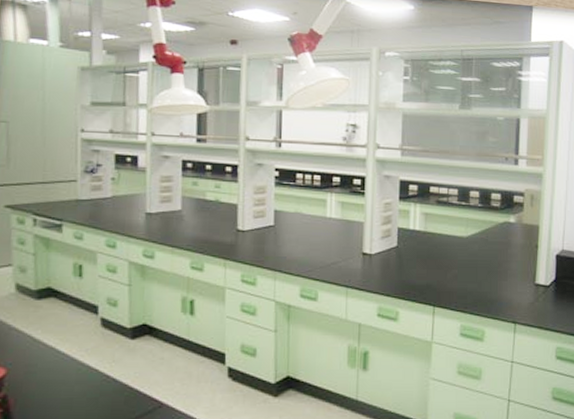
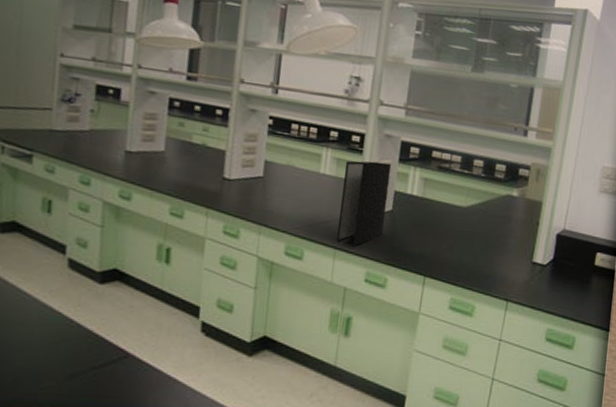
binder: none [347,201,393,284] -> present [337,160,392,247]

